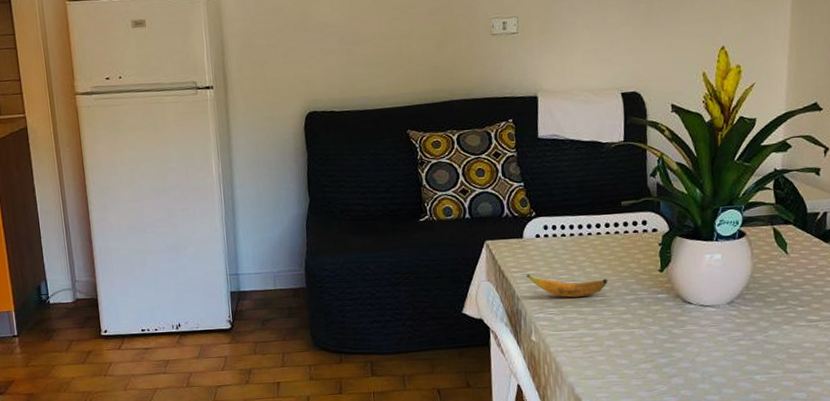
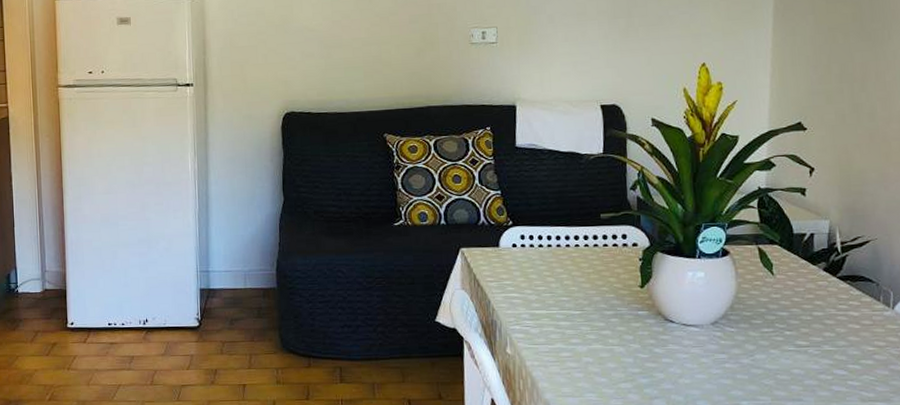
banana: present [526,274,608,298] -> none [501,284,587,310]

